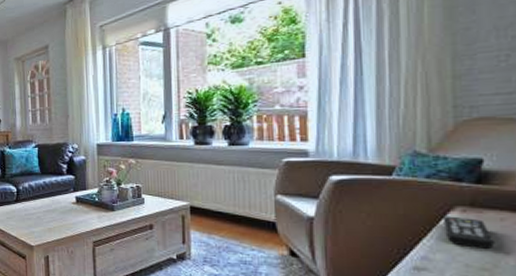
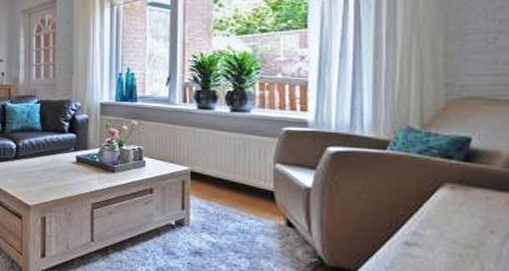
remote control: present [442,216,495,249] -> none [433,192,481,227]

